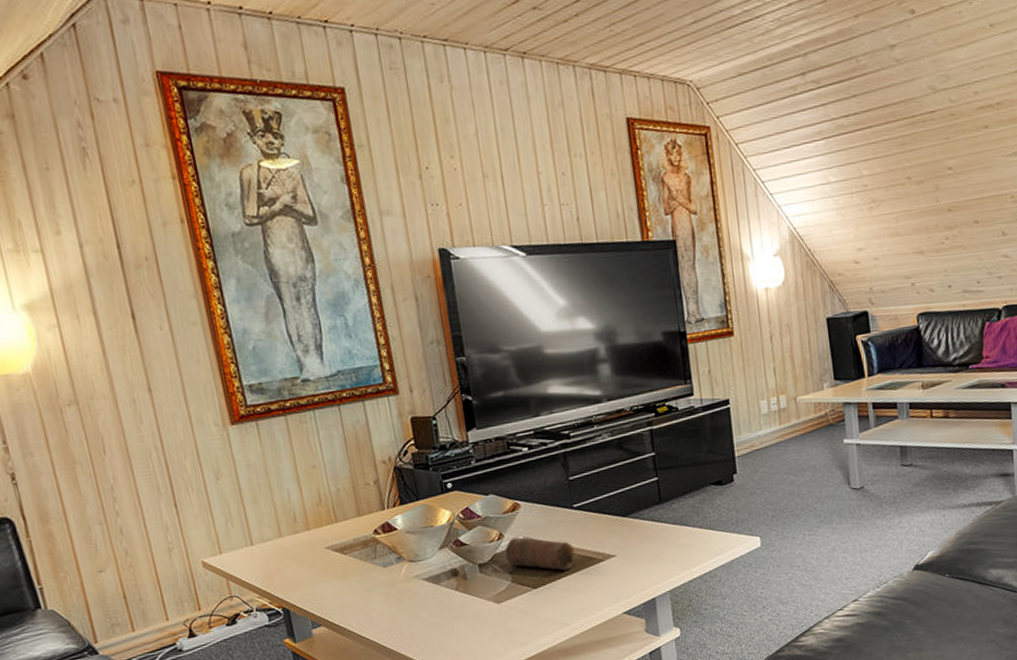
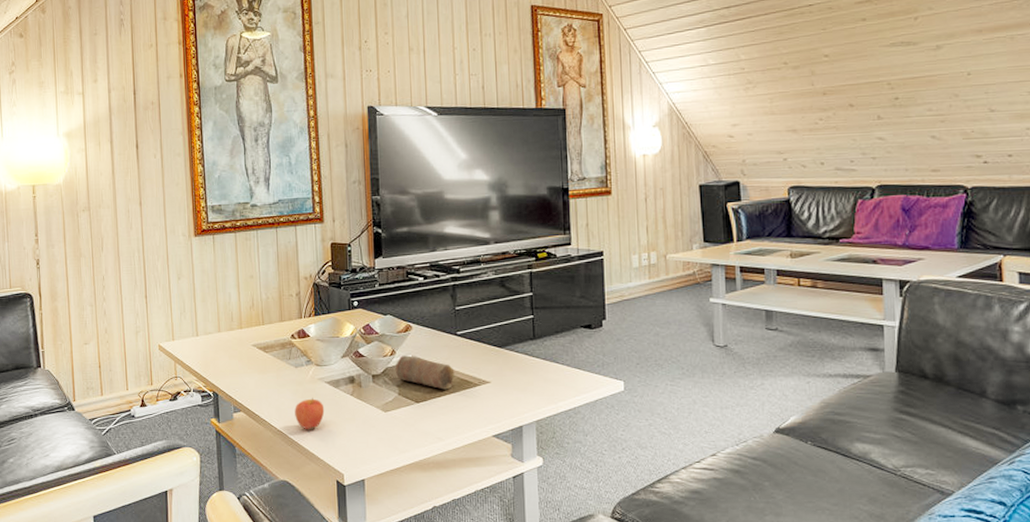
apple: none [388,598,426,636] -> present [295,397,325,430]

